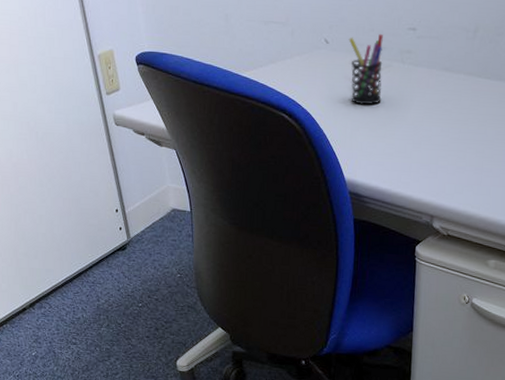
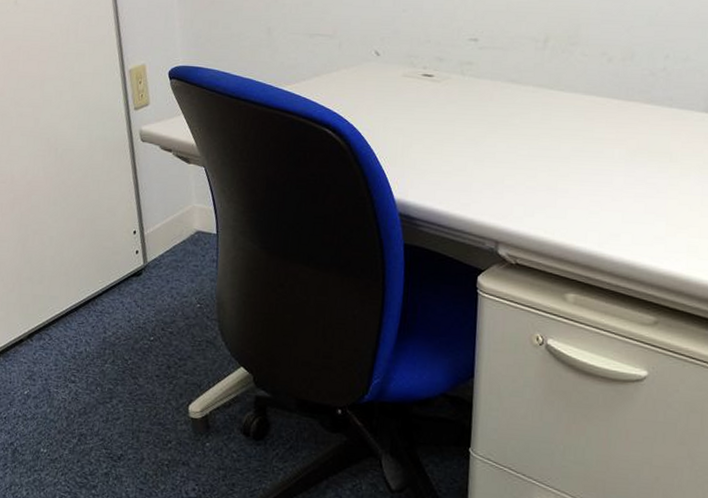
pen holder: present [348,33,383,105] -> none [402,45,441,119]

